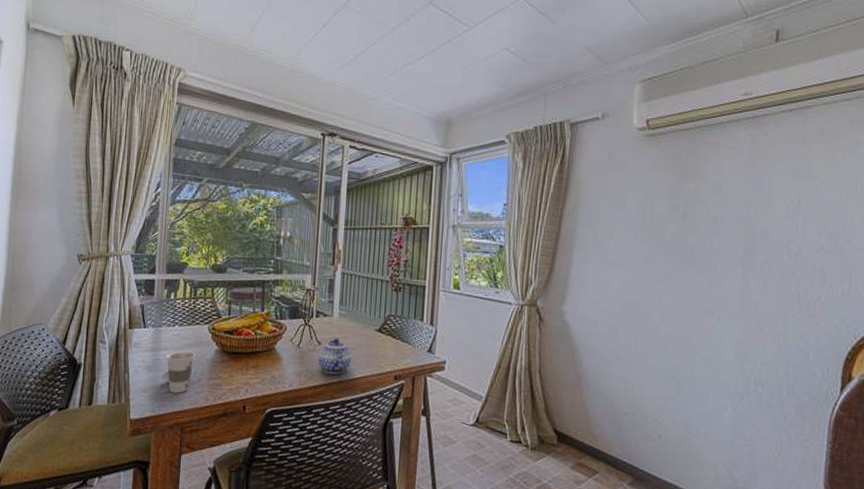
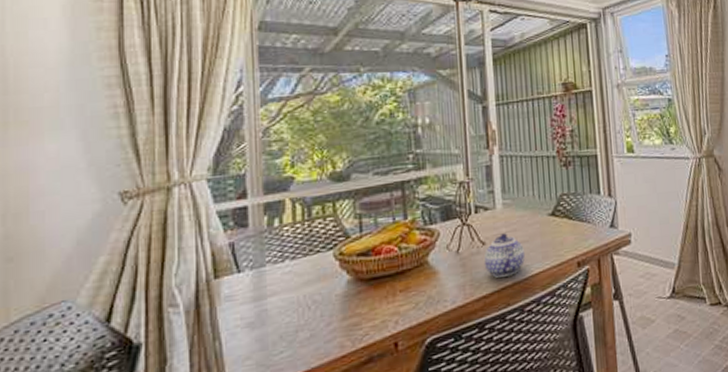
cup: present [161,350,196,394] -> none [272,289,320,351]

